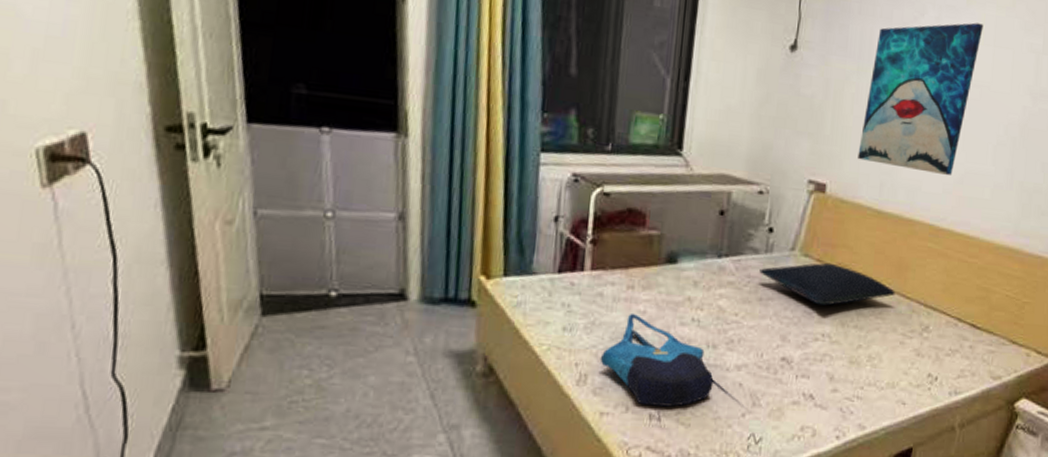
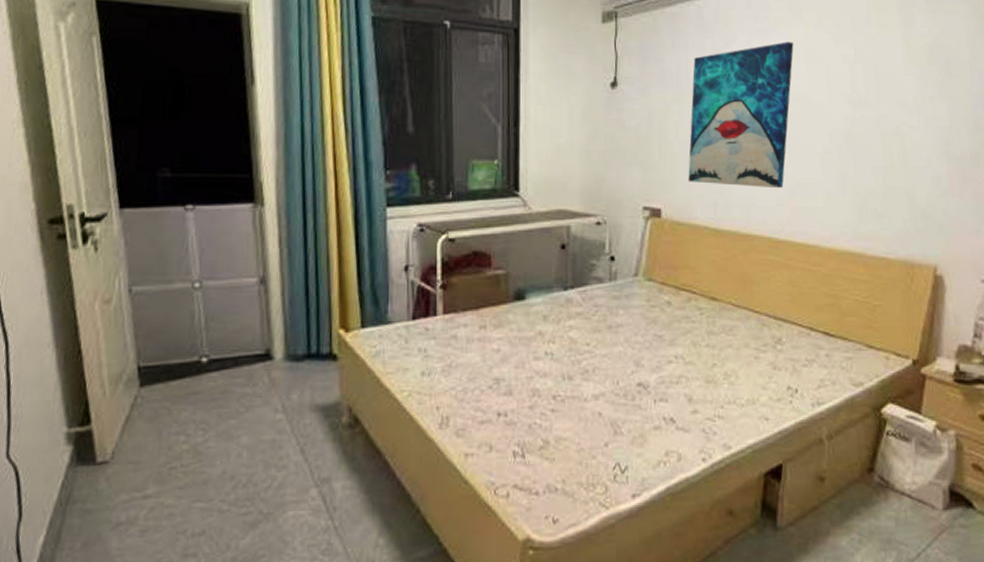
tote bag: present [600,314,714,407] -> none [459,353,573,443]
pillow: present [759,262,895,306] -> none [606,284,743,327]

